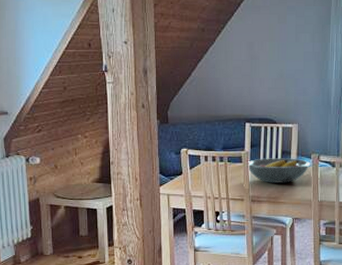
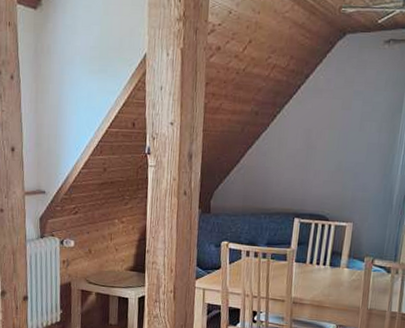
fruit bowl: present [247,158,310,183] -> none [292,257,362,287]

